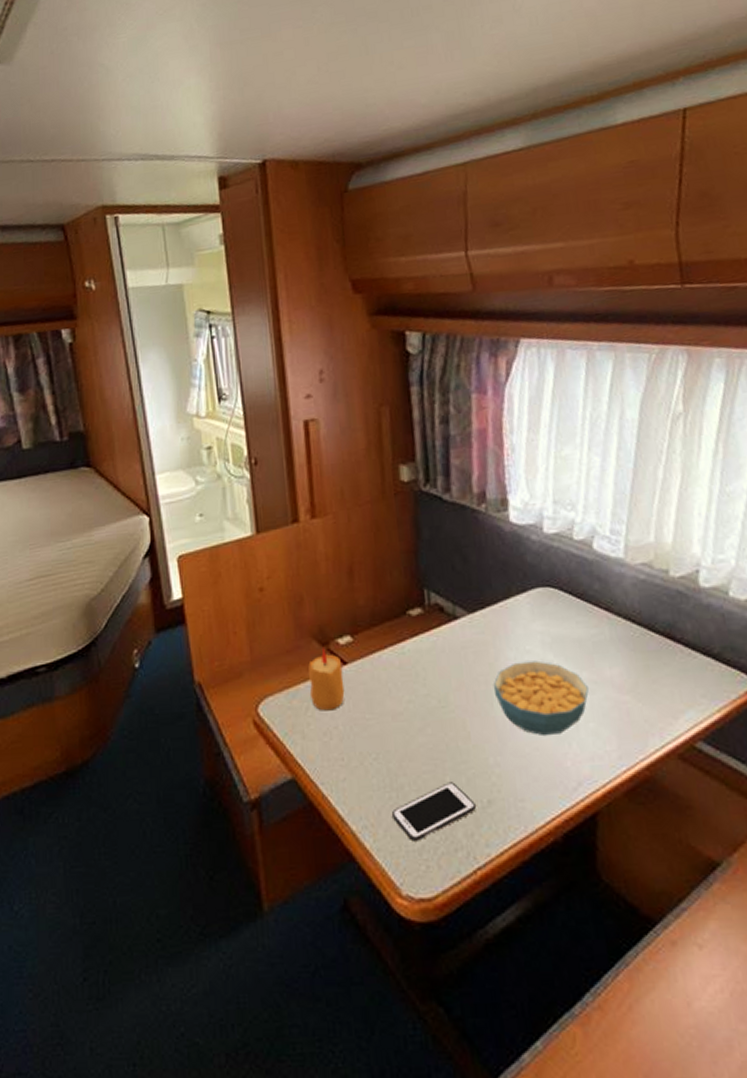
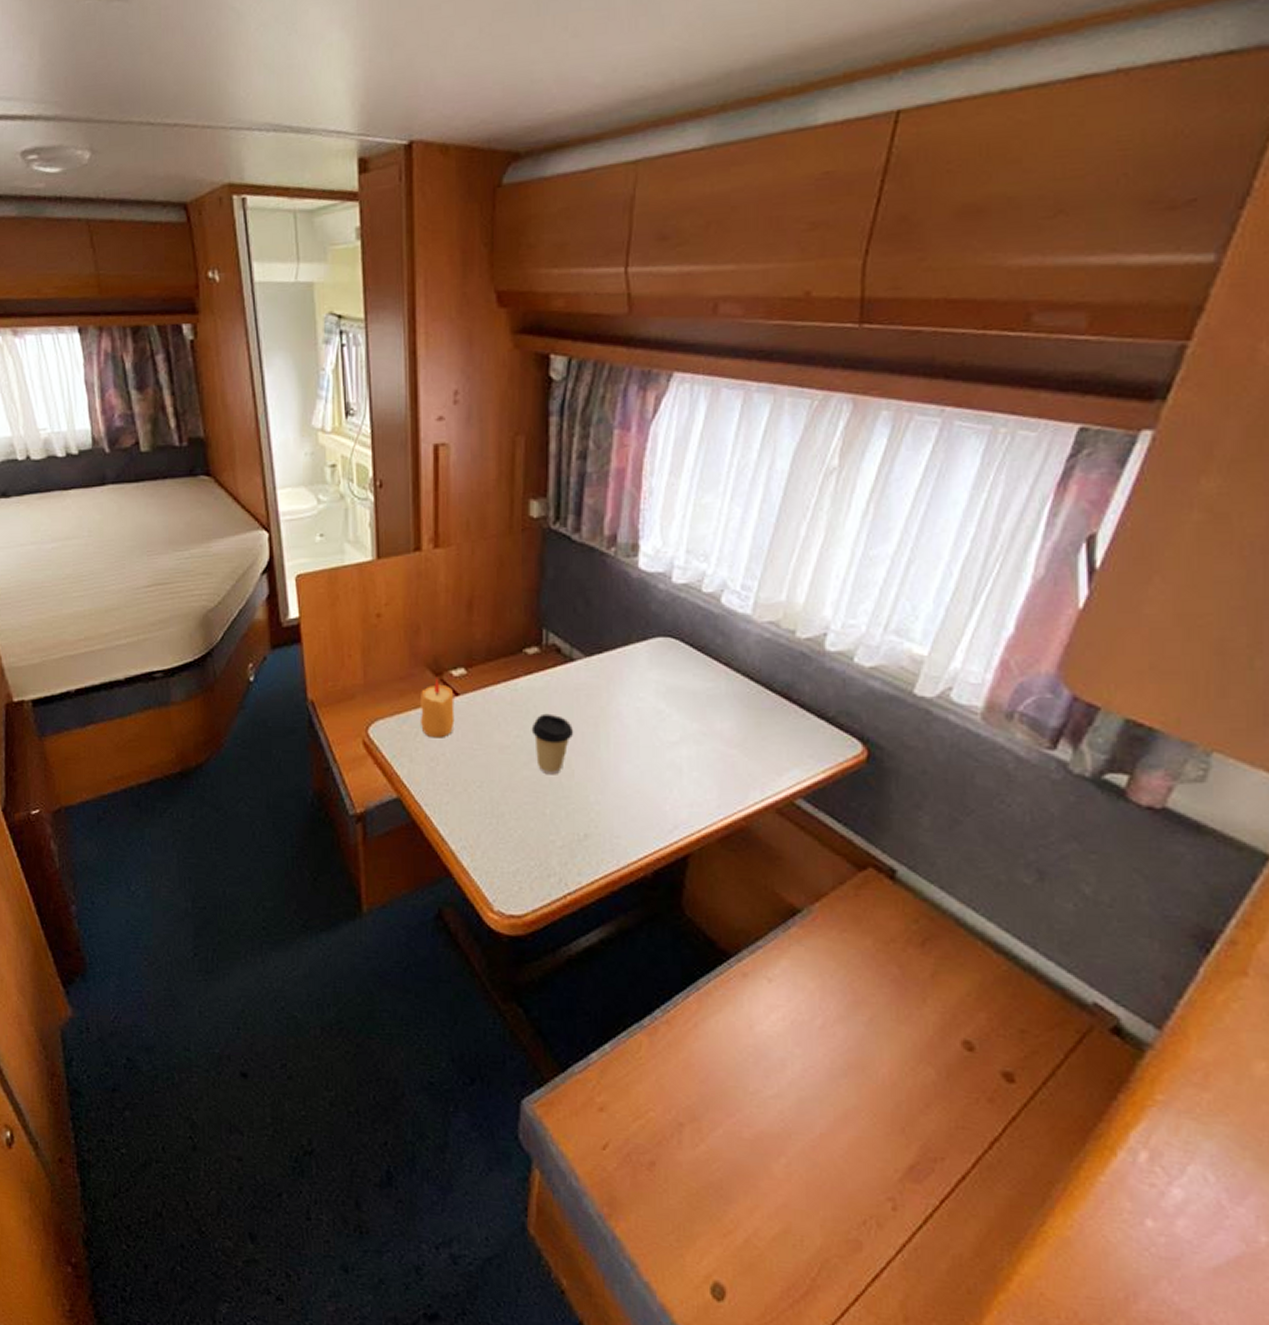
cell phone: present [392,782,476,842] -> none [491,814,572,865]
coffee cup: none [422,675,466,740] -> present [531,713,574,775]
cereal bowl: present [493,660,589,737] -> none [602,708,696,781]

